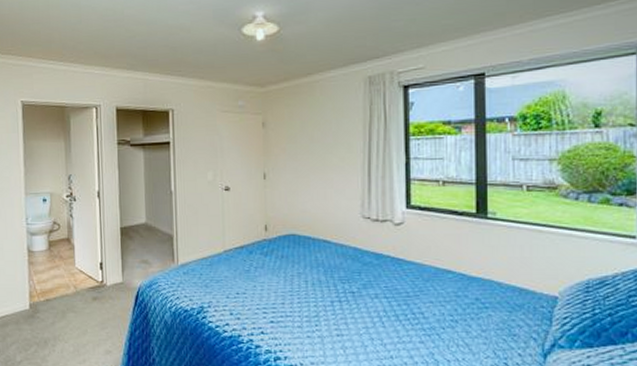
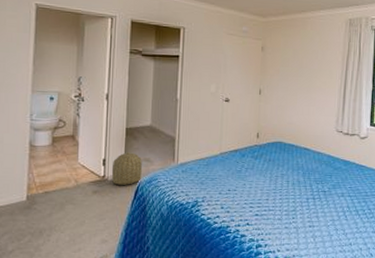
basket: none [109,254,141,290] -> present [111,152,142,185]

